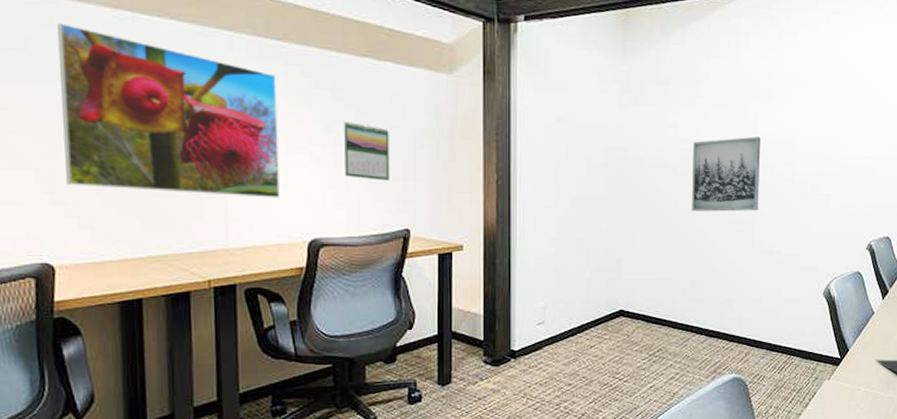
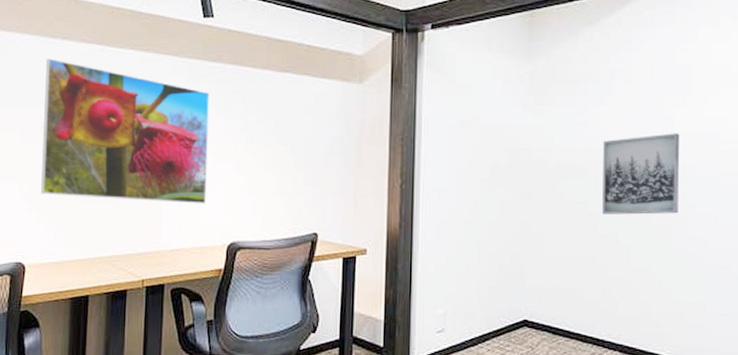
calendar: present [344,122,390,181] -> none [263,132,303,187]

